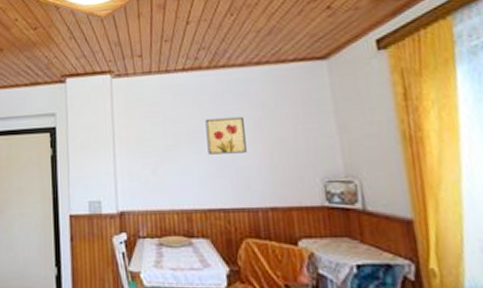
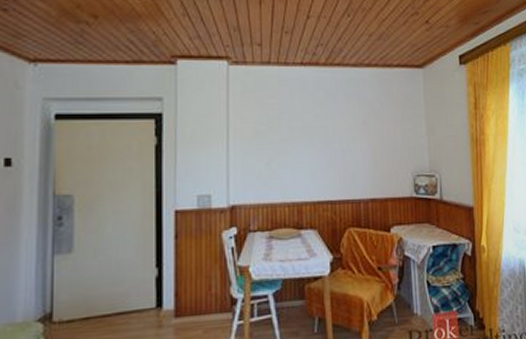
wall art: present [205,116,247,155] -> none [319,114,354,149]

